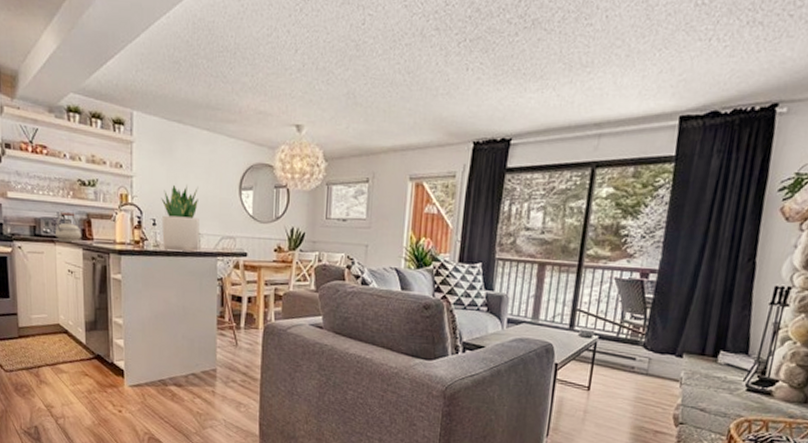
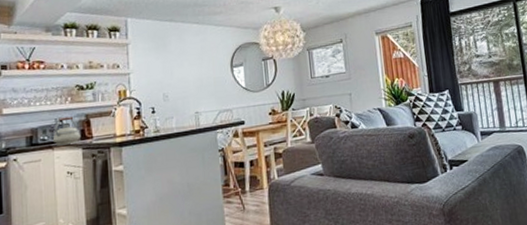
planter: present [161,185,199,252] -> none [158,72,198,134]

